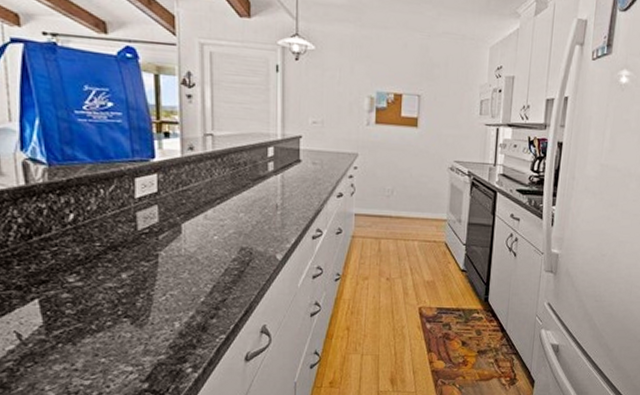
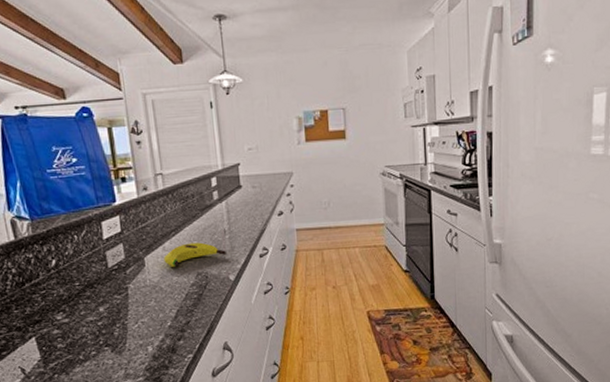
banana: none [204,214,276,238] -> present [163,242,226,267]

